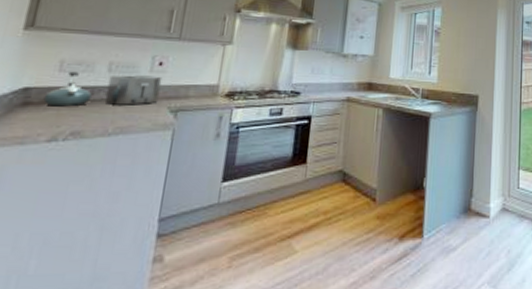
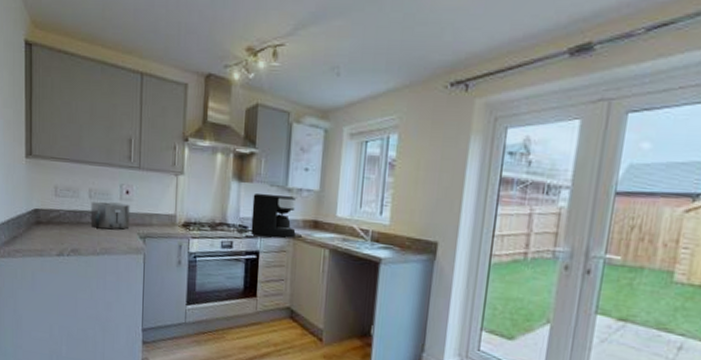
kettle: present [43,71,92,107] -> none [49,196,81,228]
coffee maker: none [288,60,356,104] -> present [237,194,301,239]

